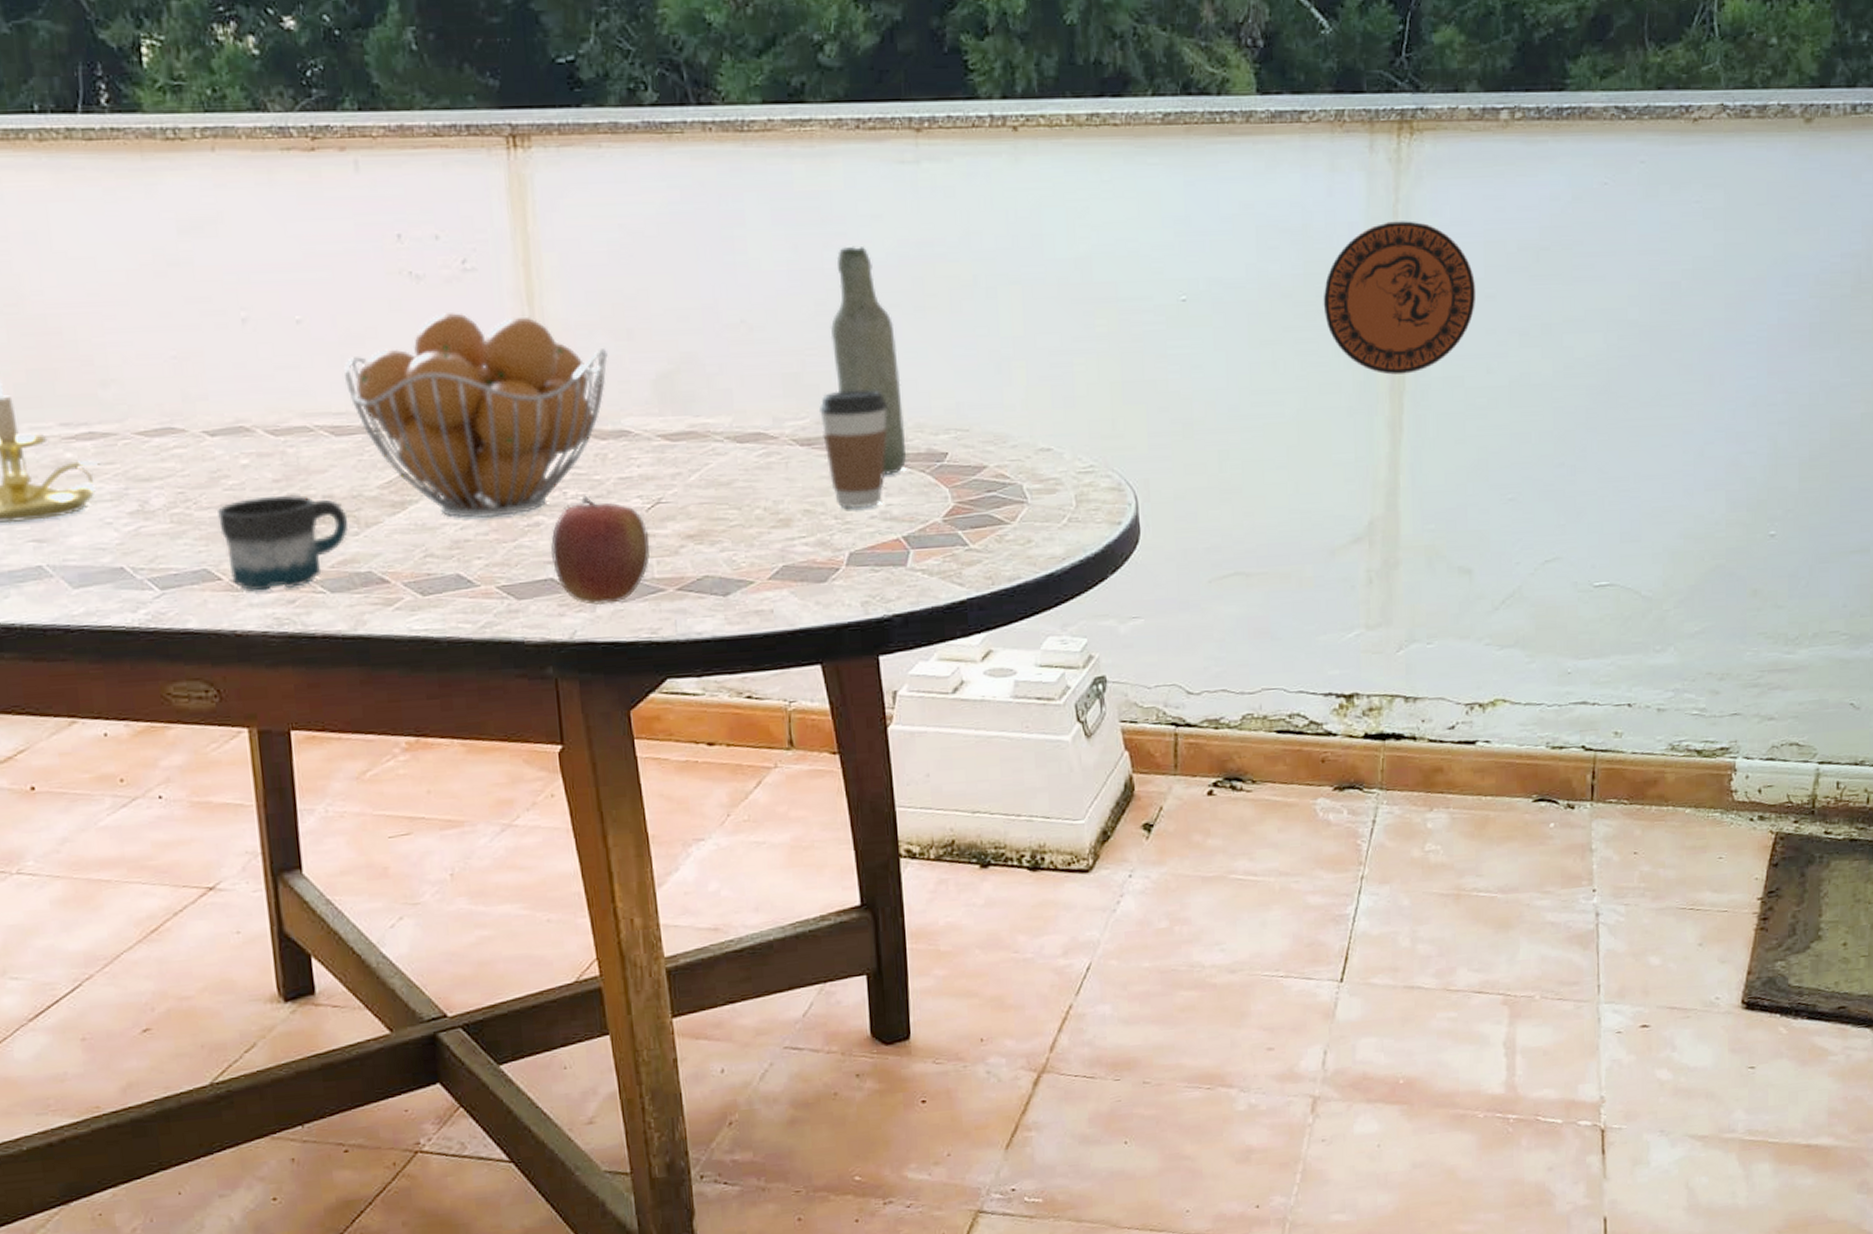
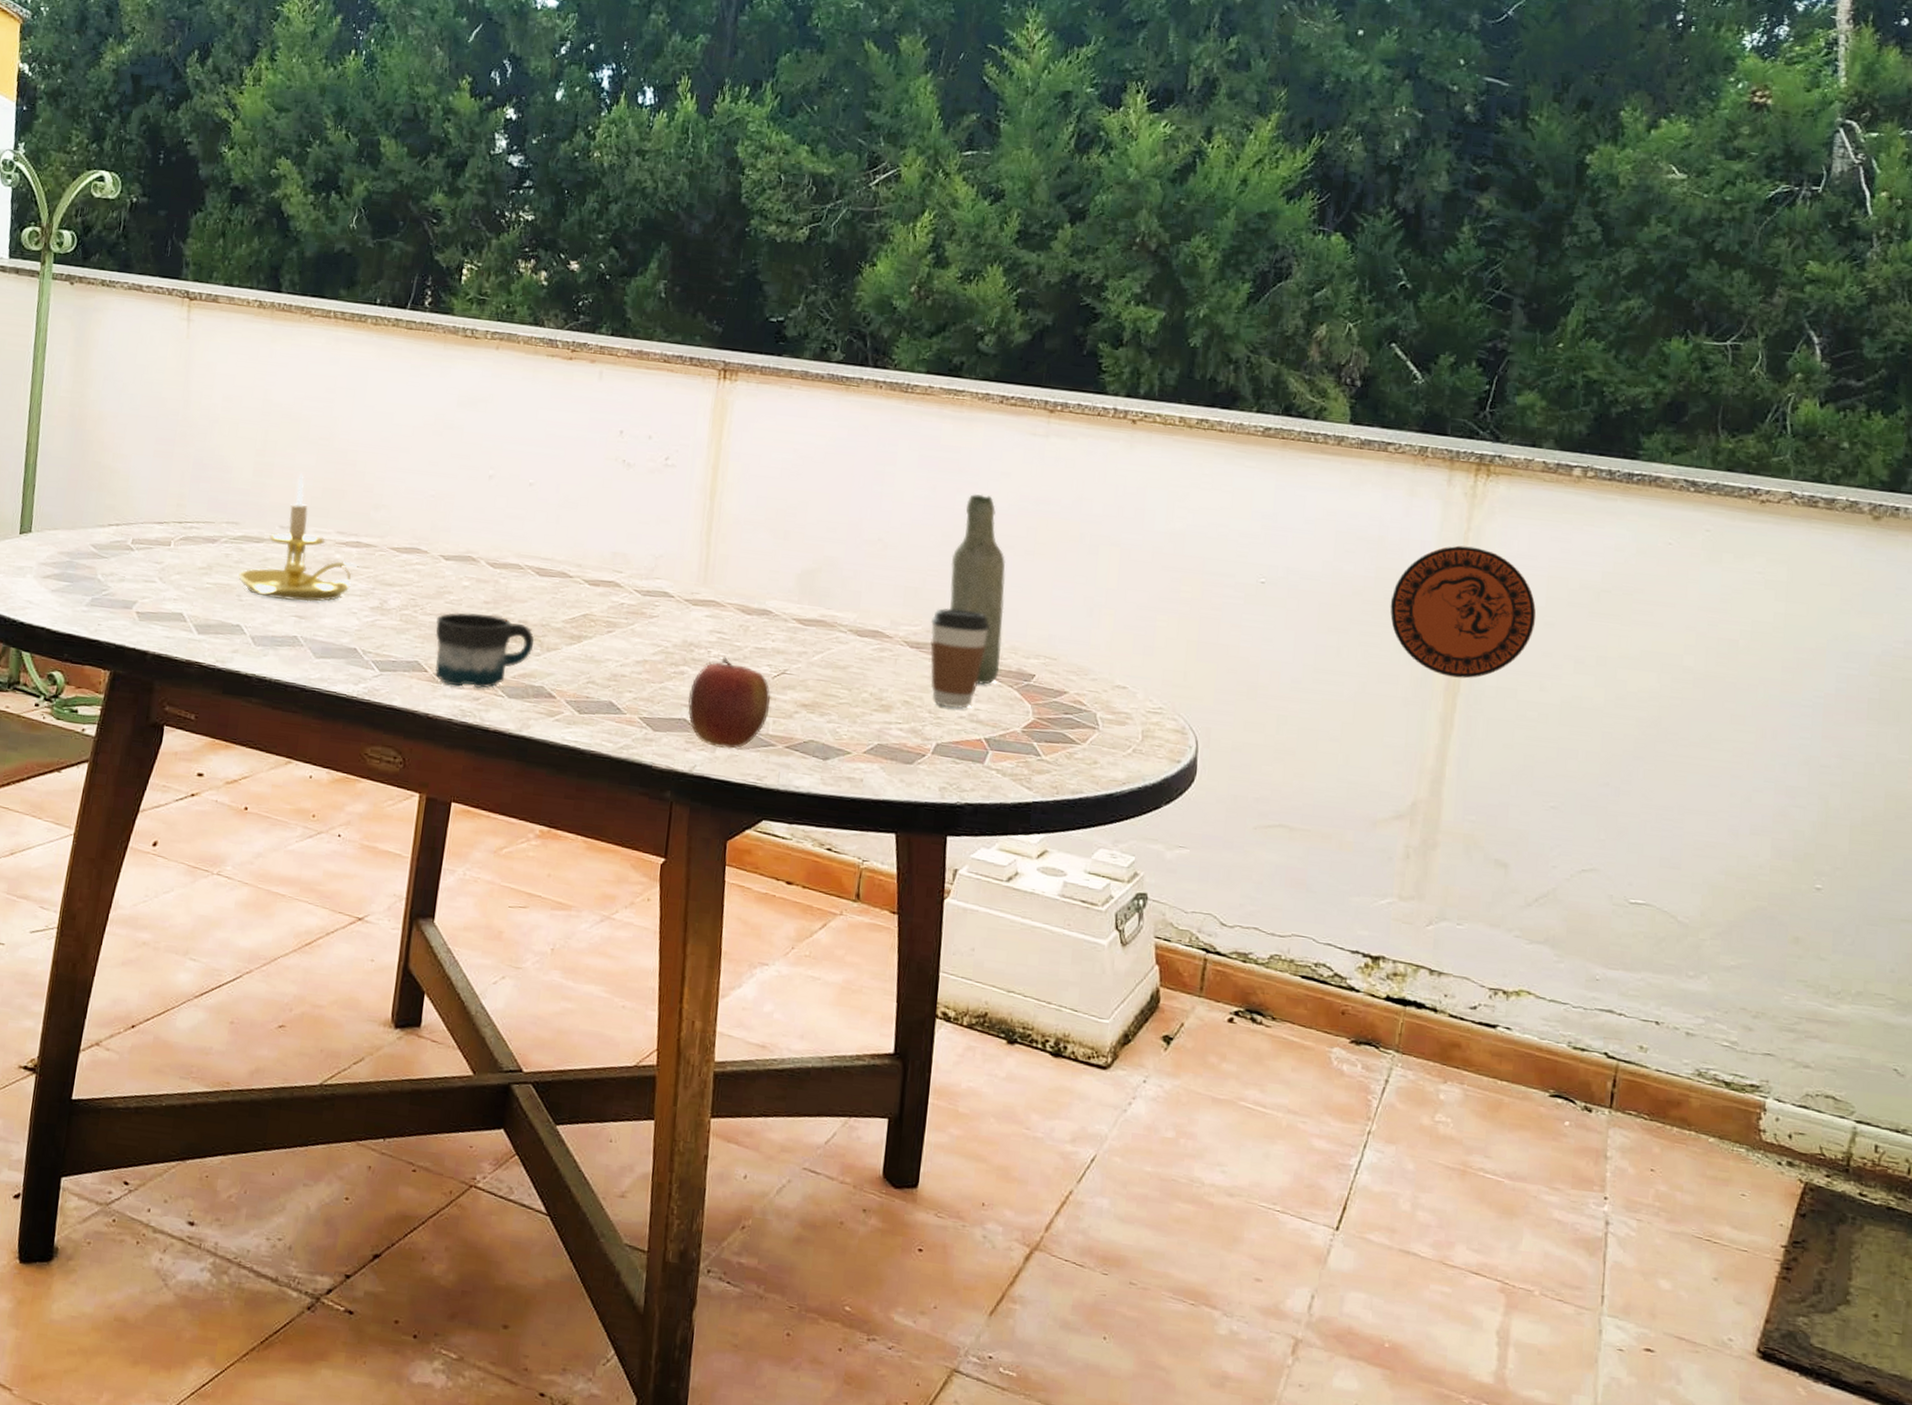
fruit basket: present [344,311,608,518] -> none [556,494,766,663]

